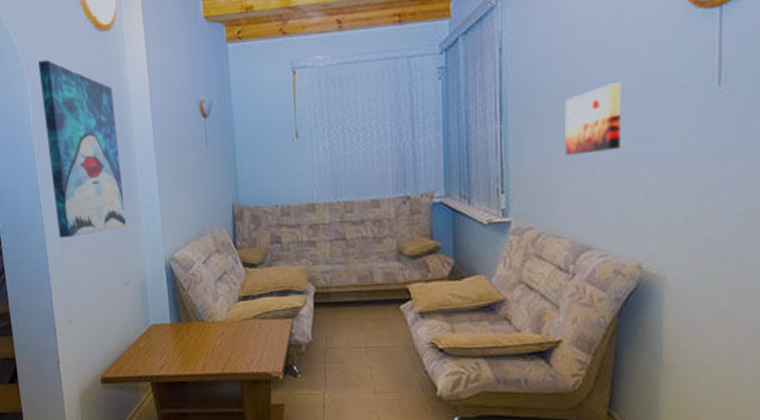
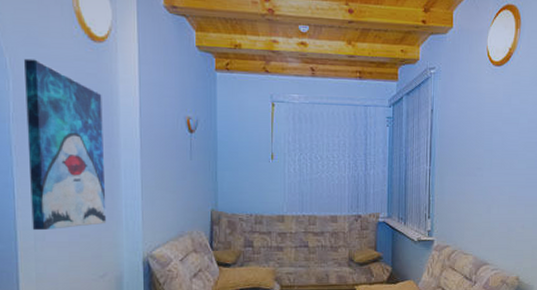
wall art: present [565,82,622,156] -> none [473,145,511,194]

